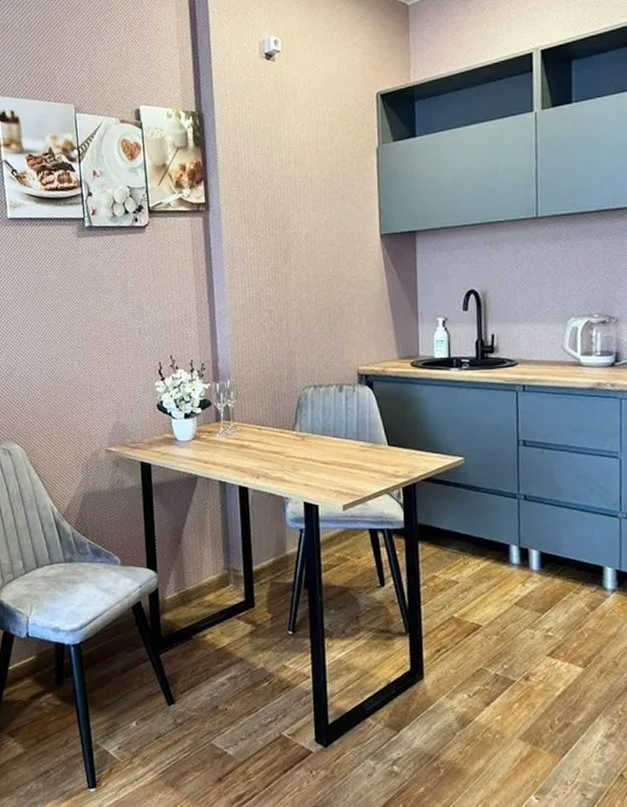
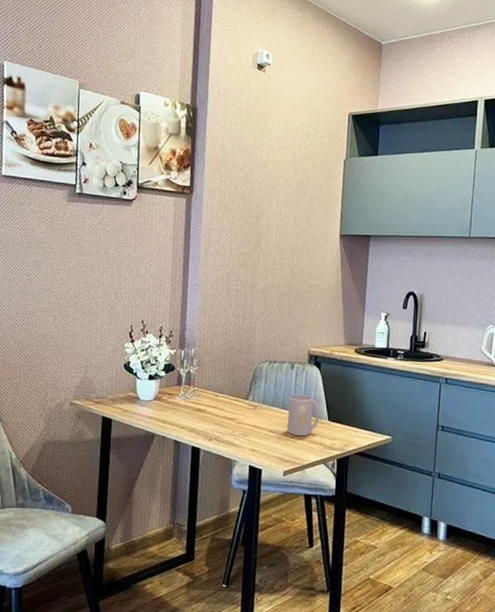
mug: none [340,418,378,466] -> present [286,394,320,437]

